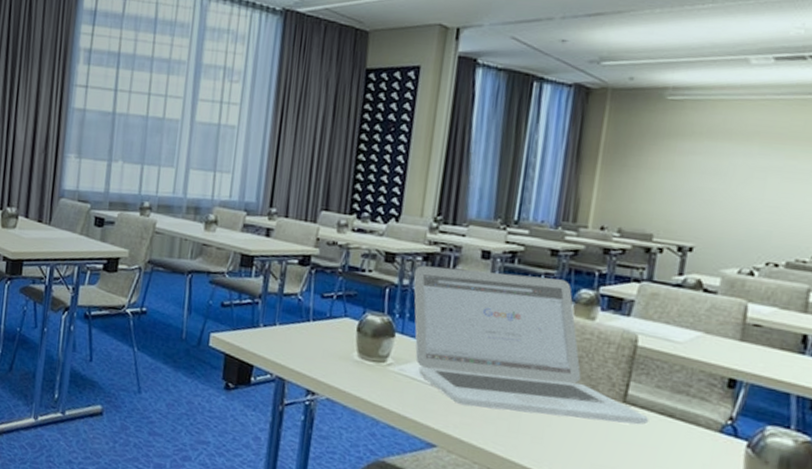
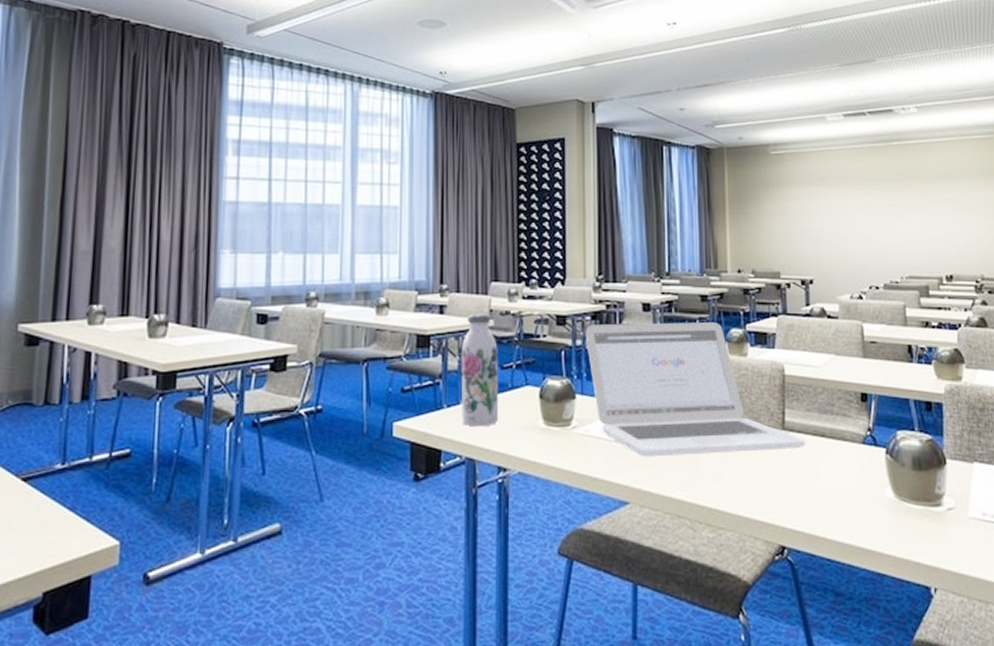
water bottle: none [276,240,321,350] -> present [461,314,499,426]

